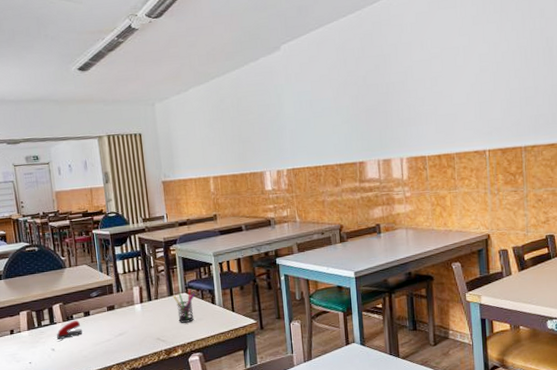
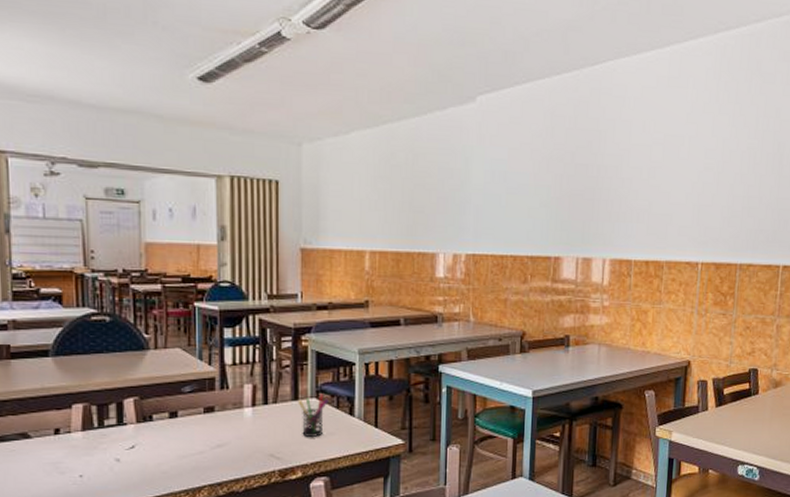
stapler: present [57,321,83,340] -> none [126,423,165,447]

